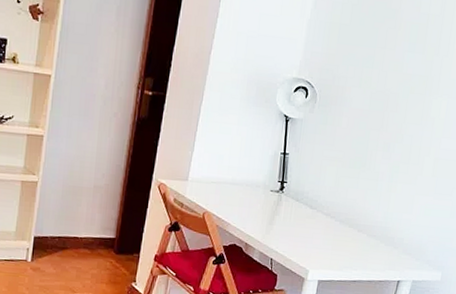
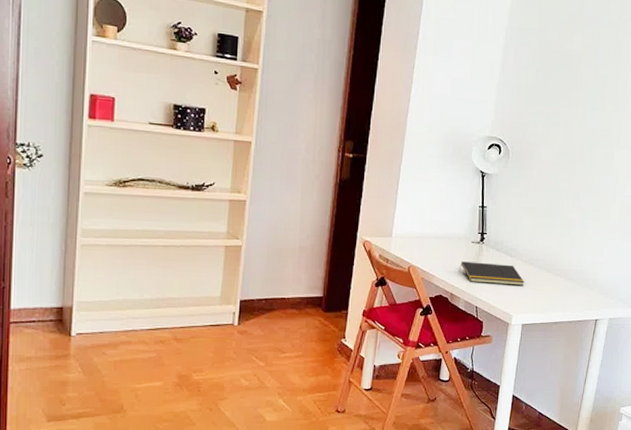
notepad: none [255,210,325,240] -> present [459,261,525,286]

